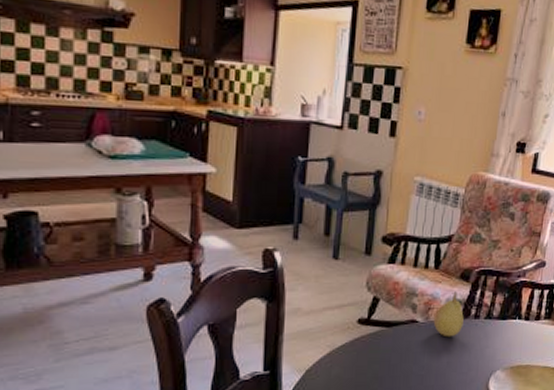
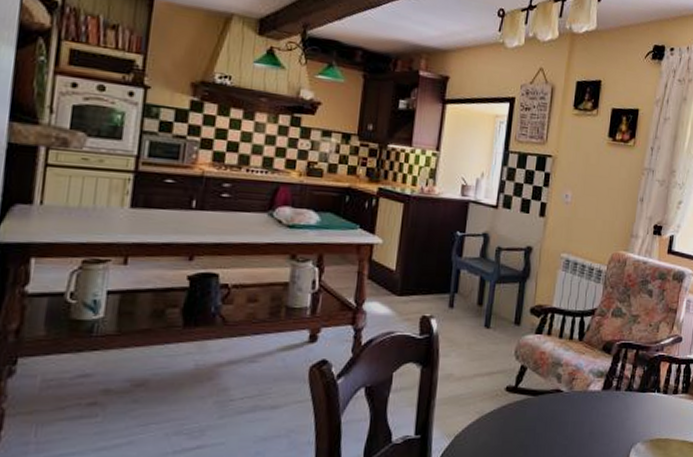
fruit: present [433,291,464,337] -> none [577,363,606,408]

